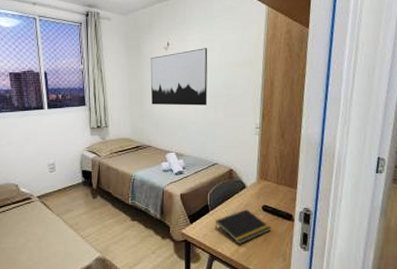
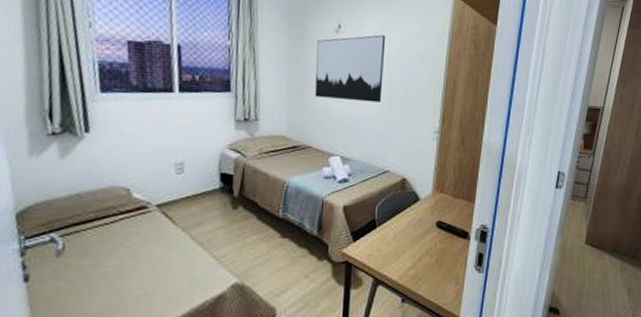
notepad: present [215,209,272,245] -> none [381,225,445,267]

